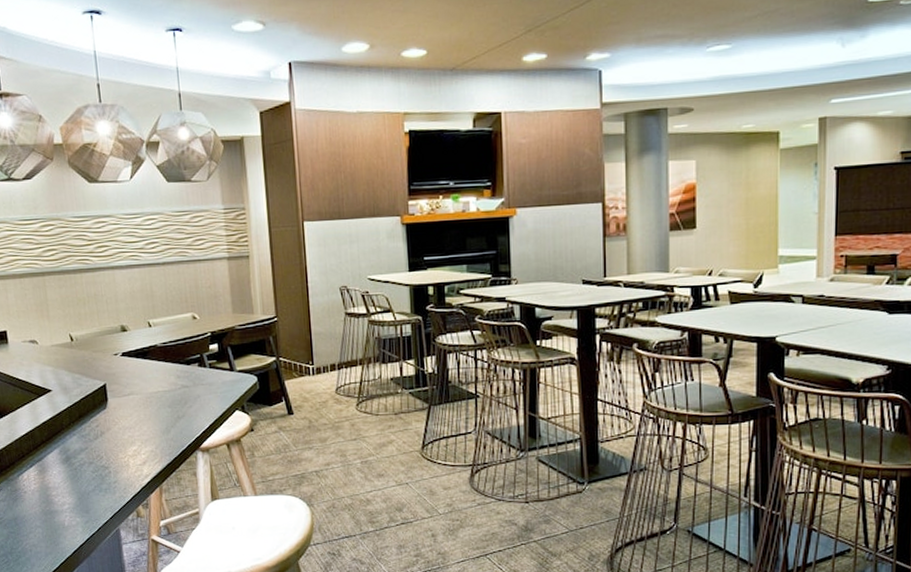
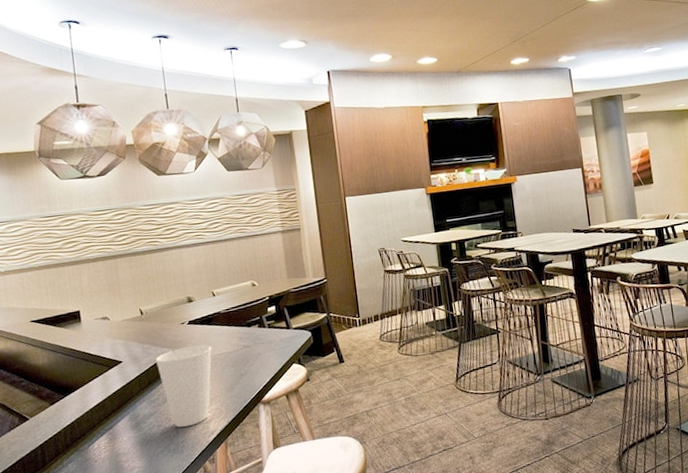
cup: none [86,380,147,467] -> present [155,344,212,427]

